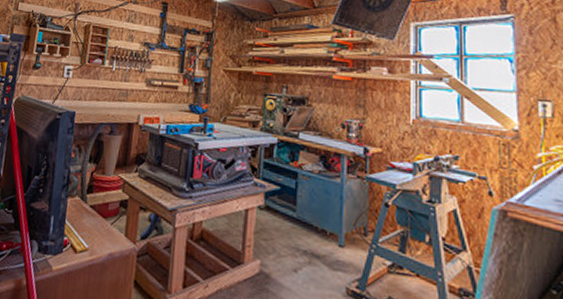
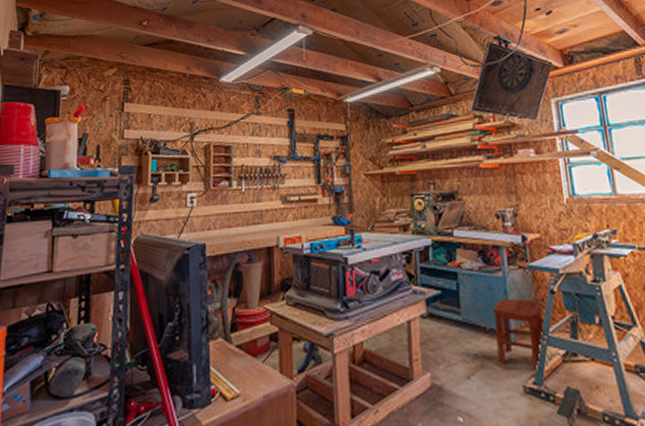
stool: none [324,203,374,276] -> present [492,298,546,370]

